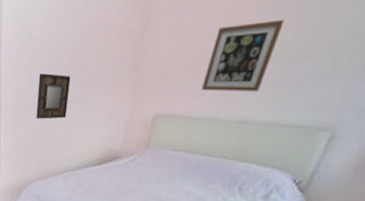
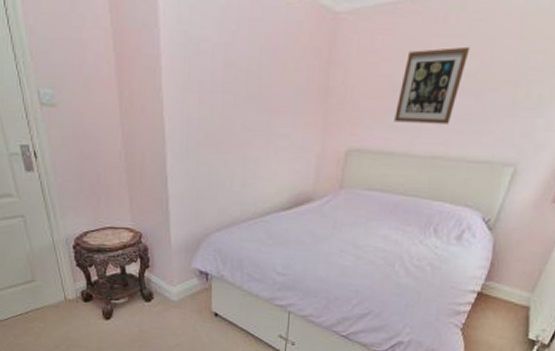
home mirror: present [36,73,71,119] -> none [211,96,251,155]

